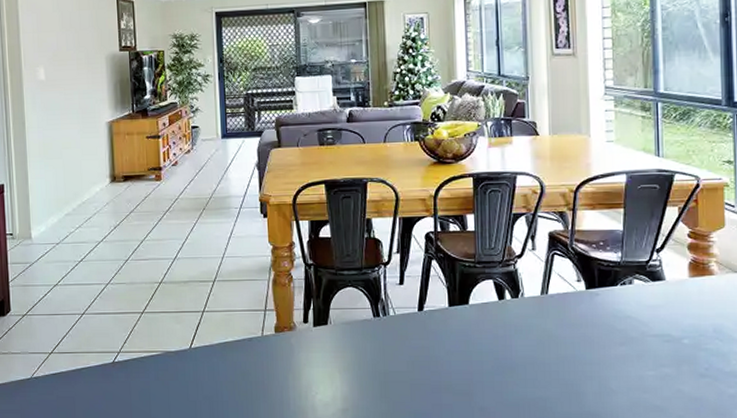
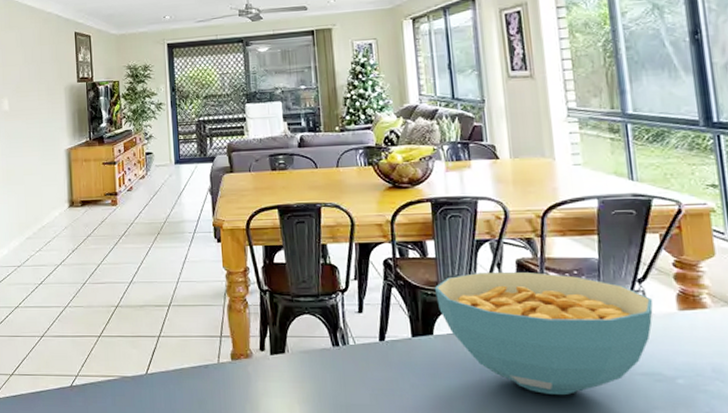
cereal bowl: none [472,244,668,357] -> present [434,272,654,396]

